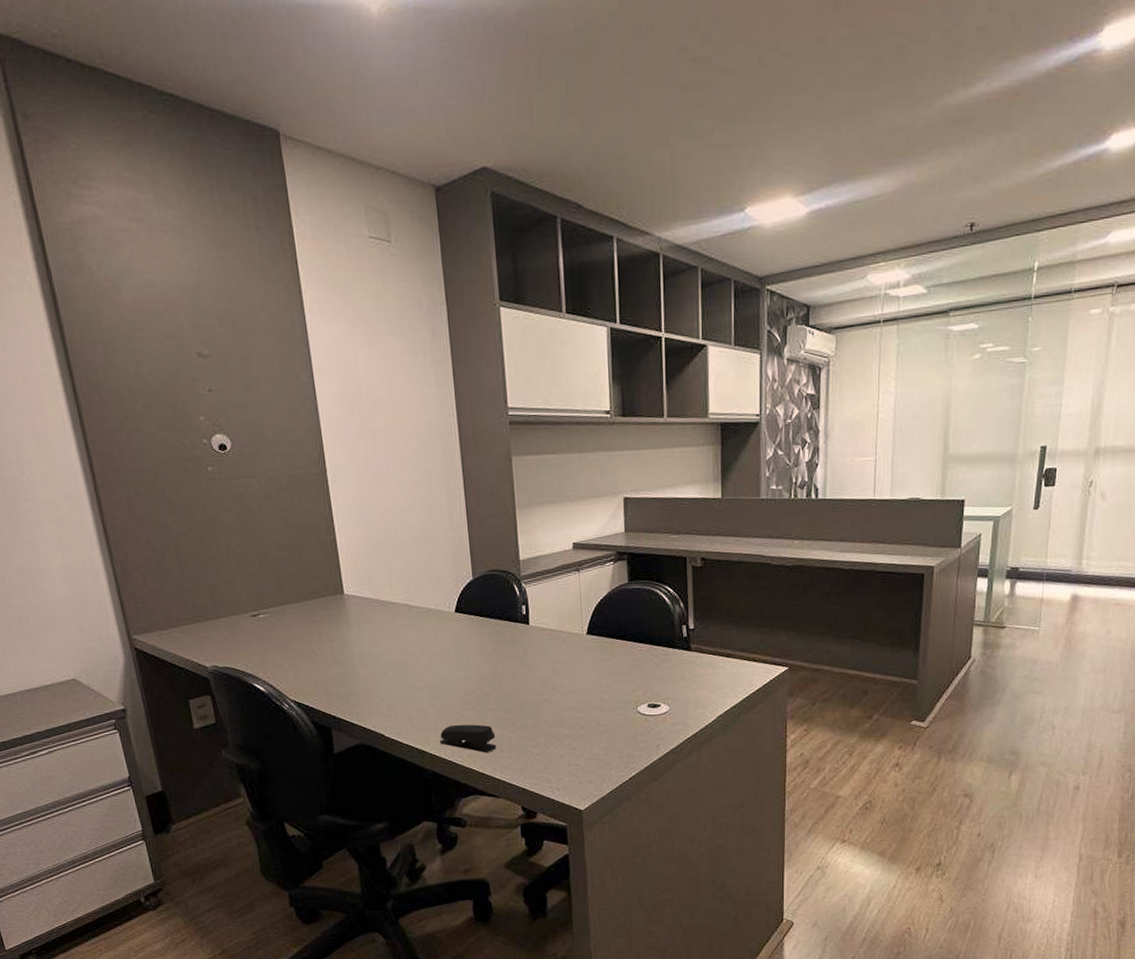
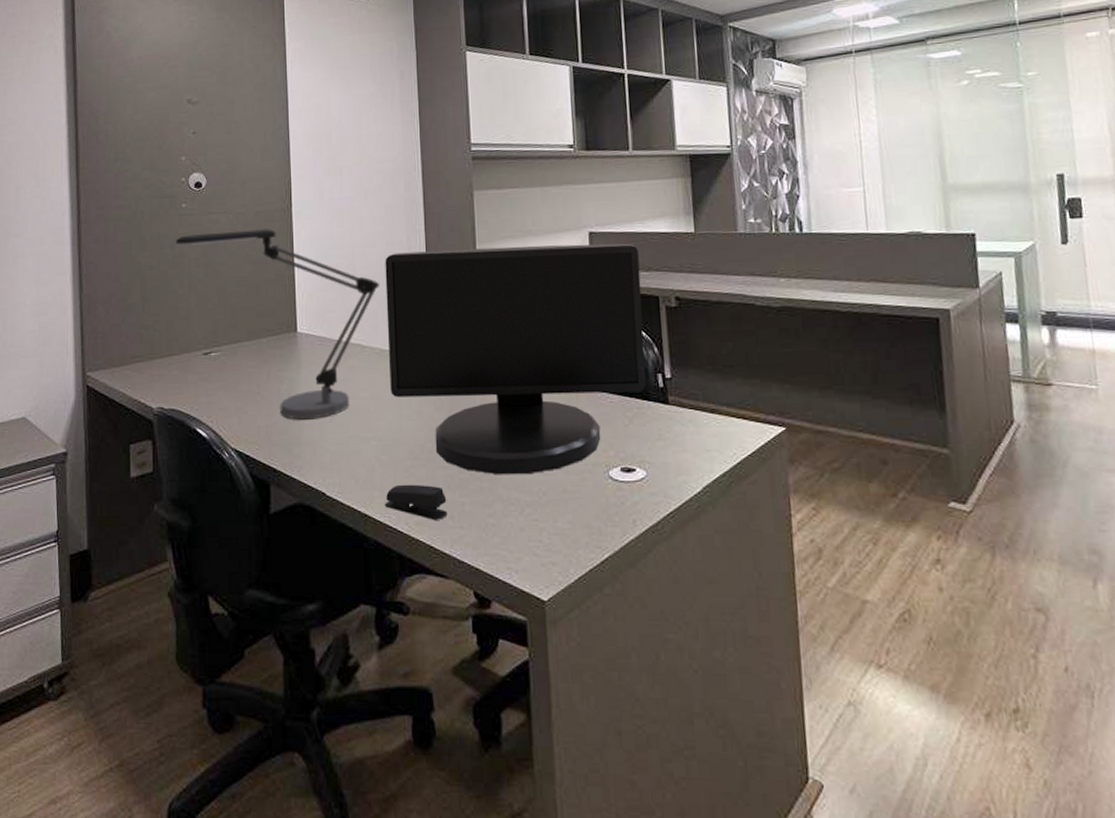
desk lamp: none [205,493,422,673] -> present [175,229,379,420]
monitor: none [426,508,672,713] -> present [385,243,646,475]

